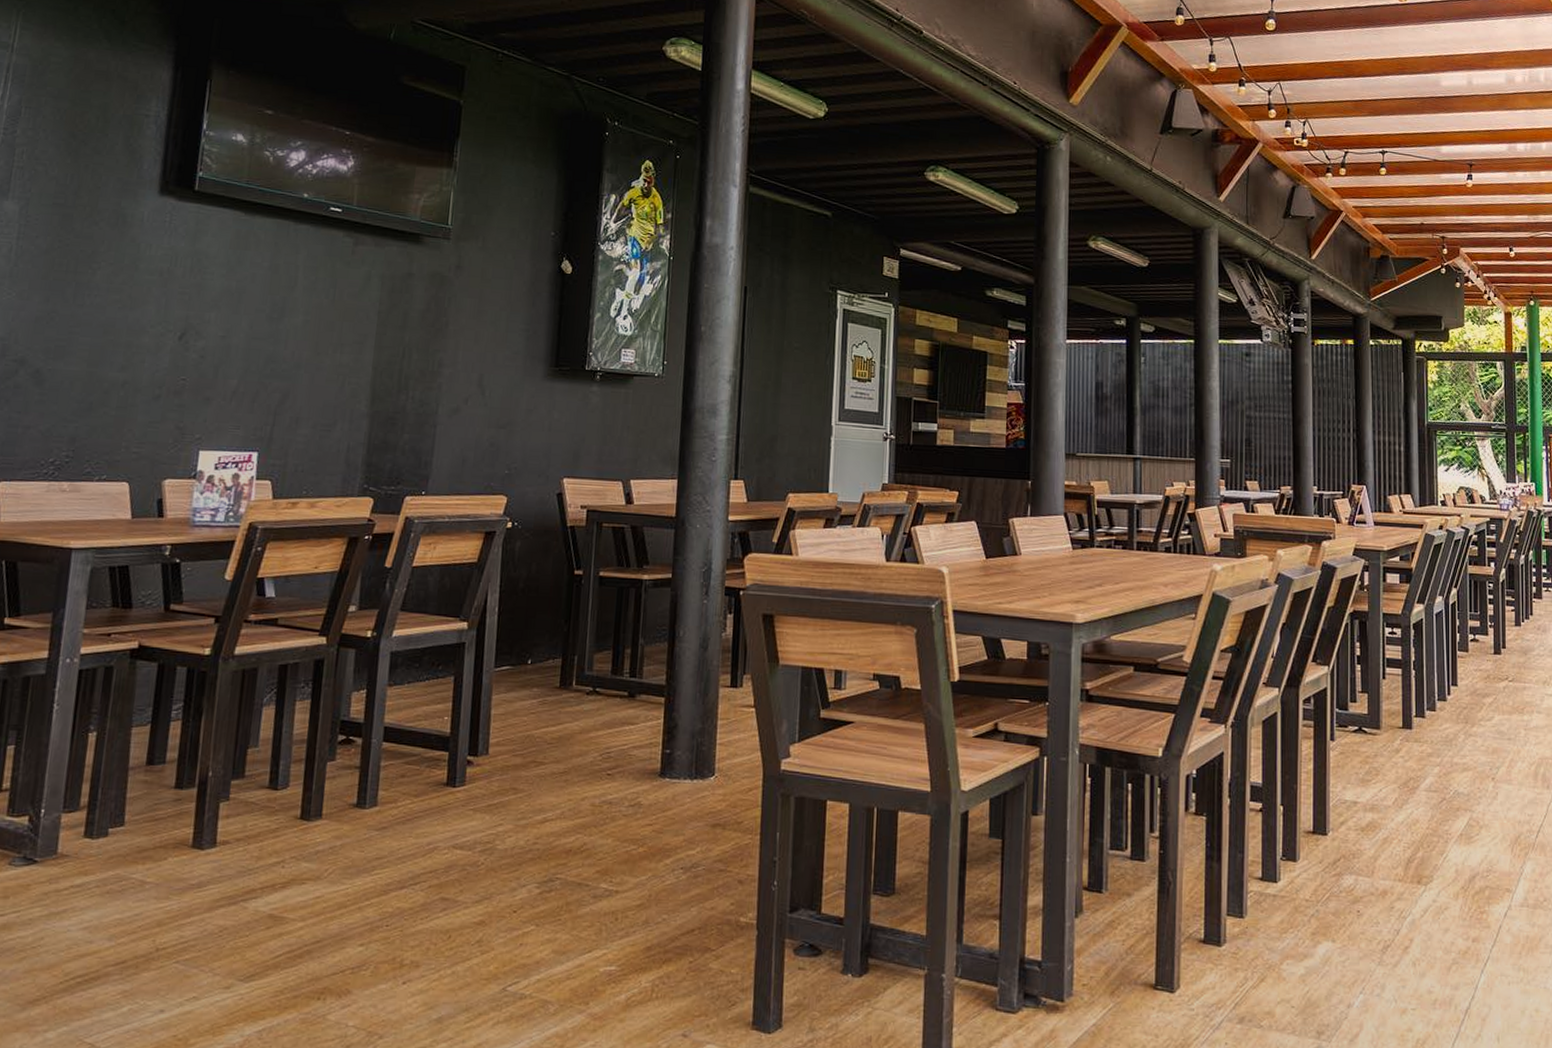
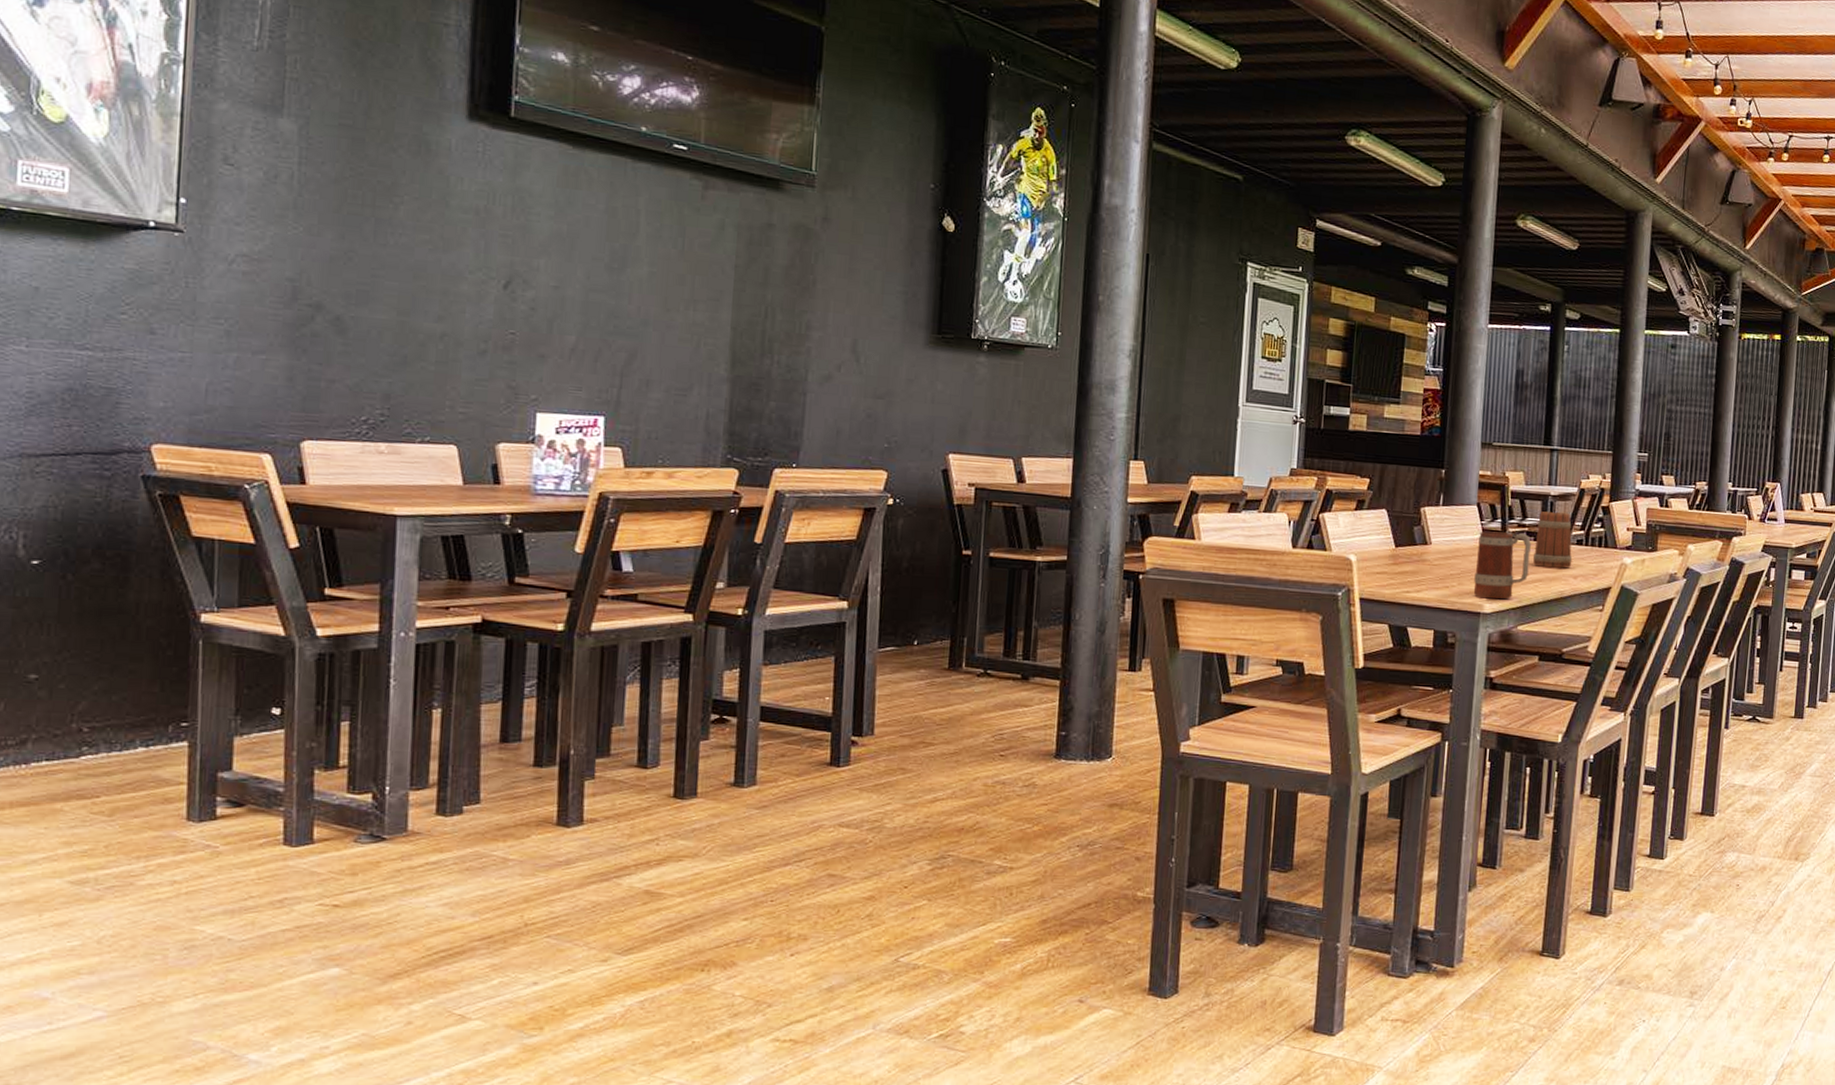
beer mug: none [1064,540,1120,609] -> present [1473,531,1531,600]
beer mug: none [1122,519,1162,577] -> present [1532,511,1573,569]

